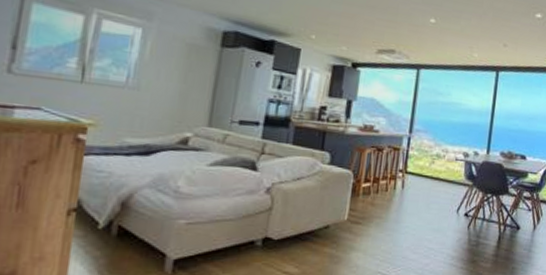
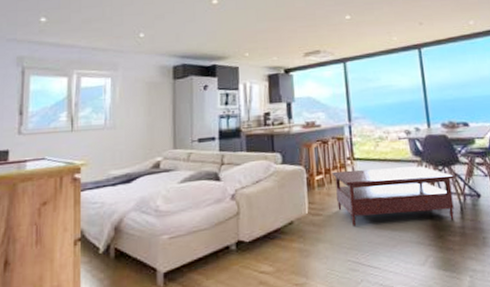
coffee table: none [379,181,500,246] -> present [332,166,454,226]

